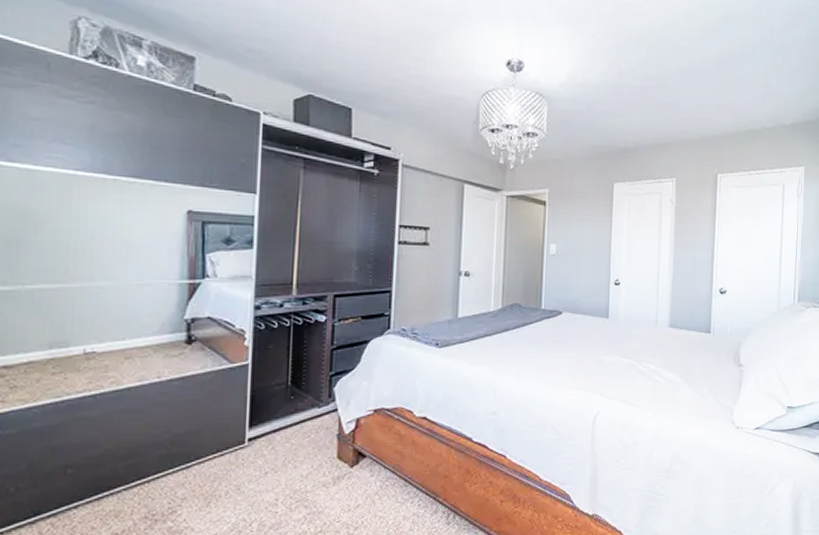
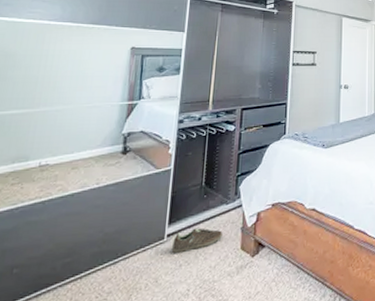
sneaker: none [255,433,315,459] -> present [172,228,223,253]

